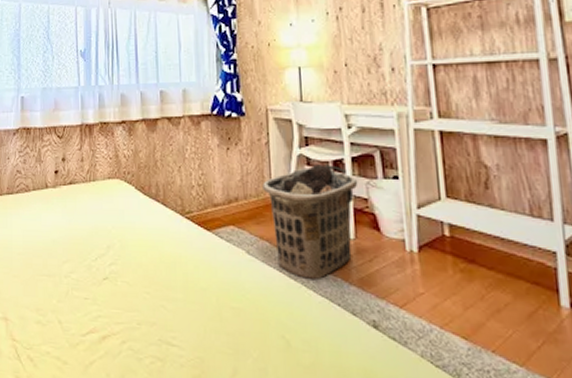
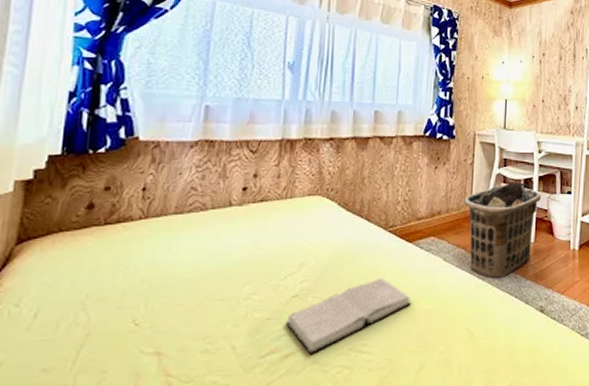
hardback book: none [100,268,217,340] -> present [286,278,412,354]

